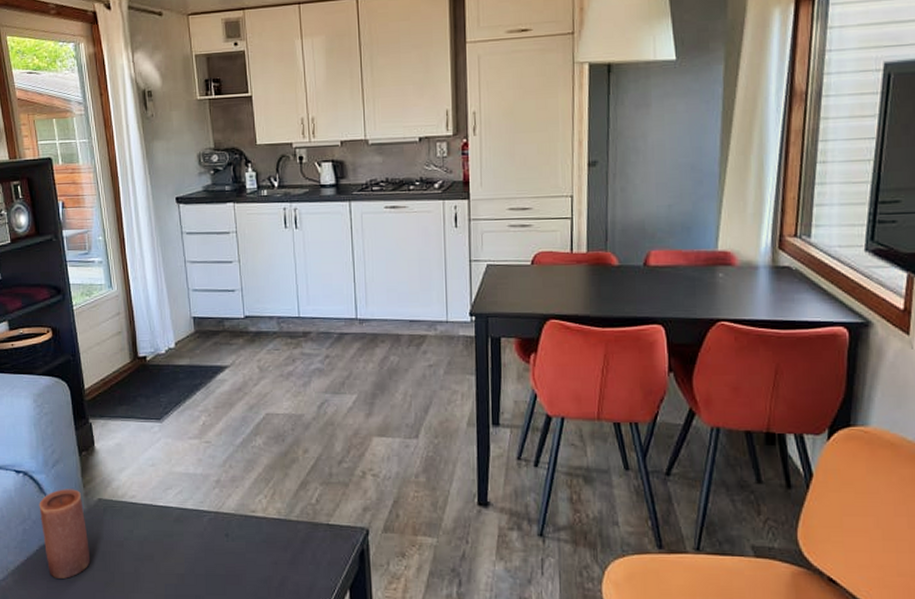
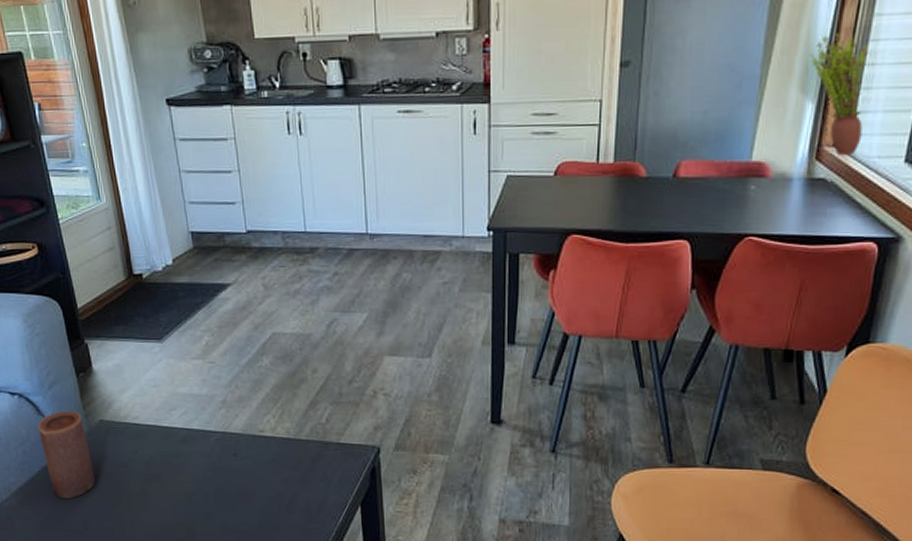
potted plant: none [763,134,821,246] -> present [809,33,869,156]

